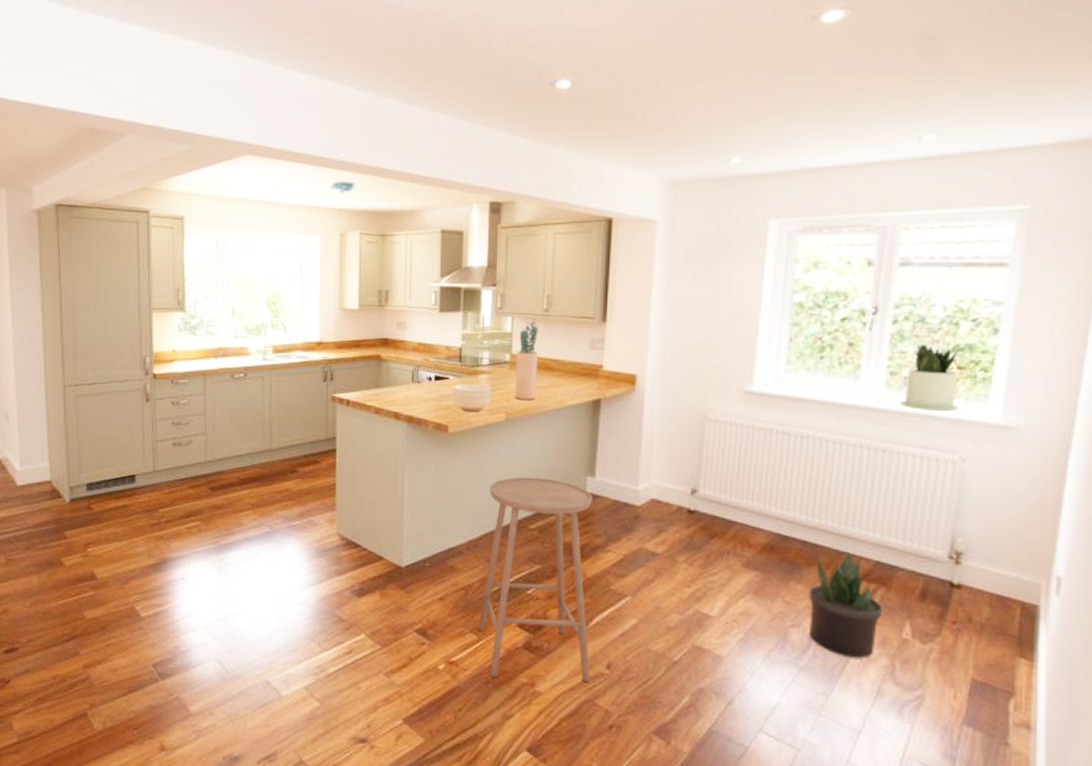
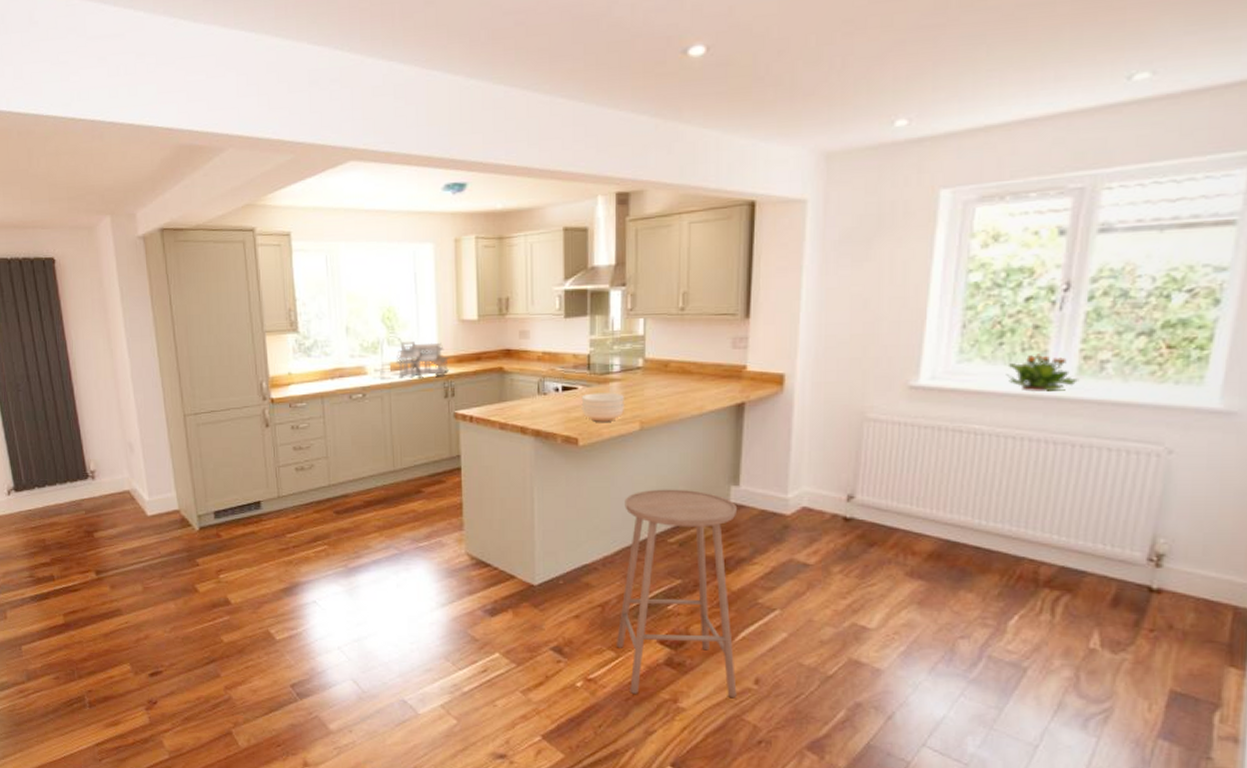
dish rack: none [278,325,330,362] -> present [395,340,450,379]
vase: present [514,319,539,401] -> none [648,319,675,408]
planter: present [809,553,883,657] -> none [981,558,1068,669]
potted flower: none [826,368,887,403] -> present [1006,354,1080,393]
planter: present [900,344,960,412] -> none [1094,320,1170,399]

